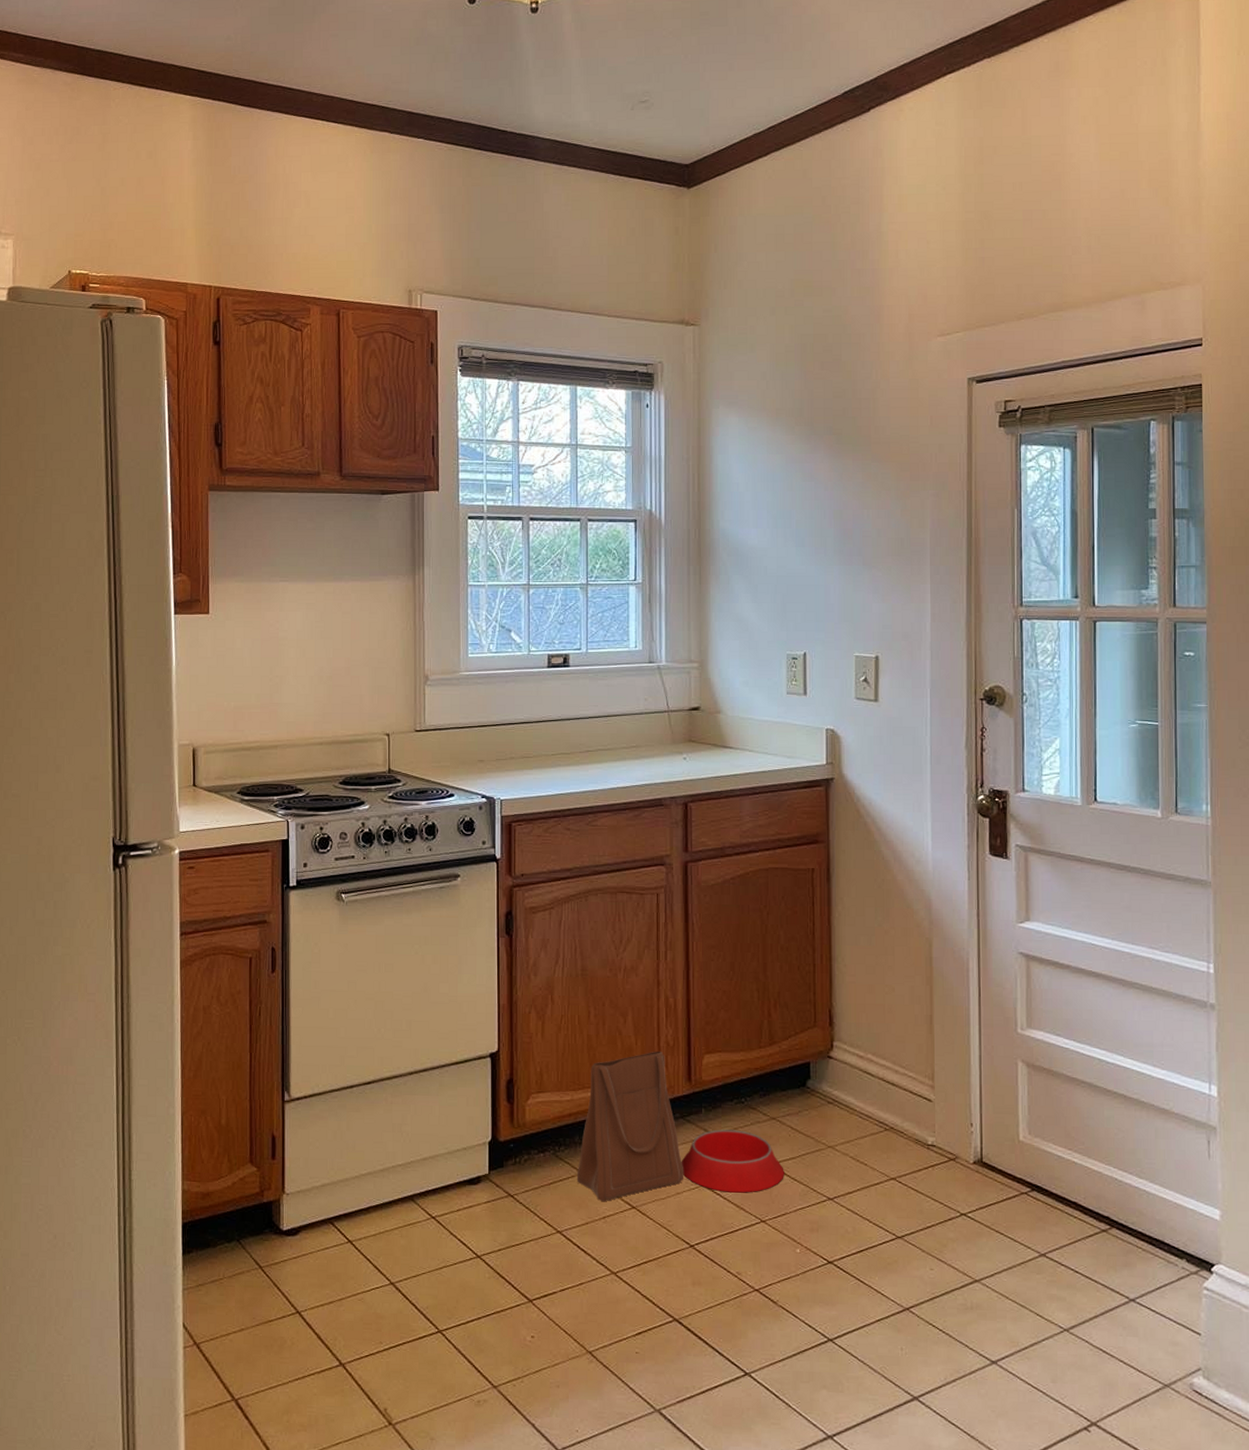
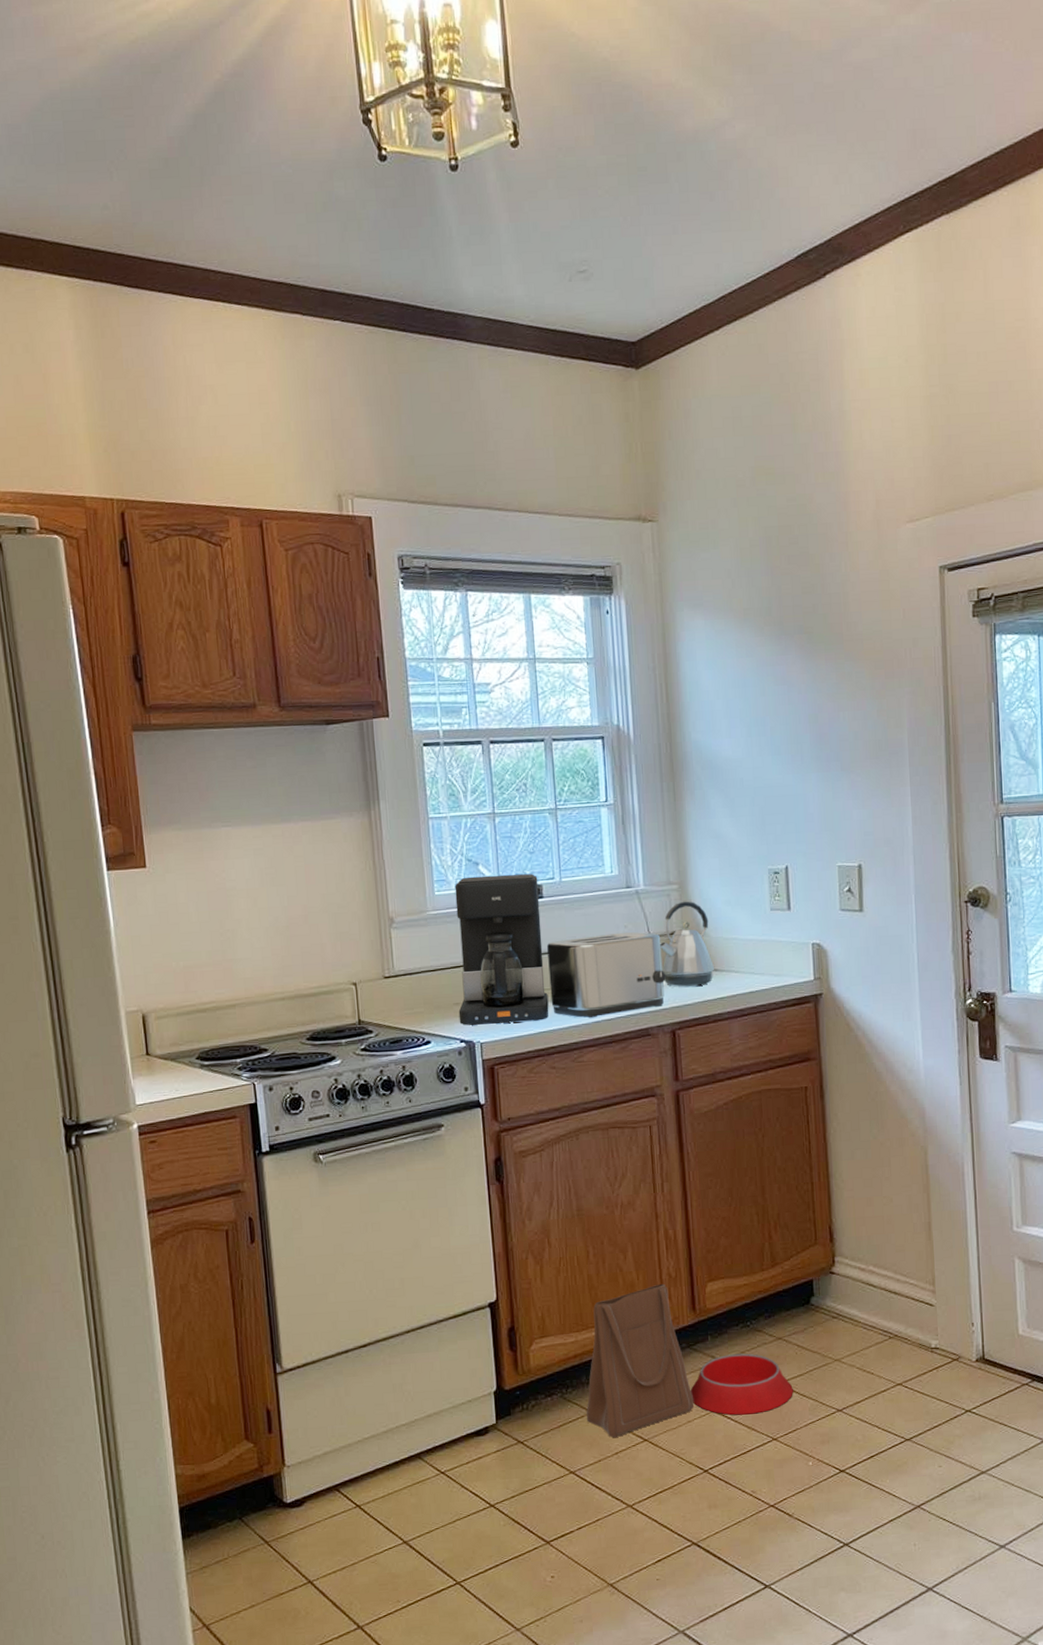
coffee maker: none [482,642,568,783] -> present [454,874,549,1026]
toaster: none [569,704,681,785] -> present [546,932,666,1019]
kettle: none [678,679,730,762] -> present [660,901,715,988]

